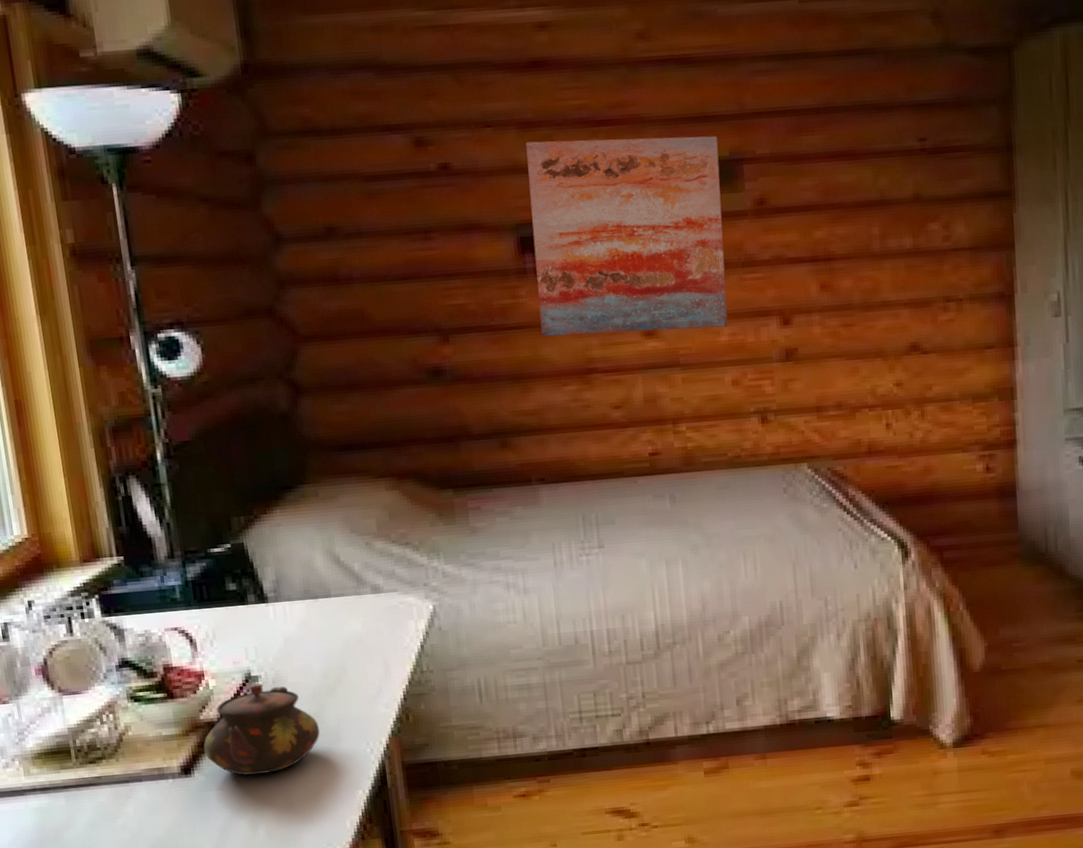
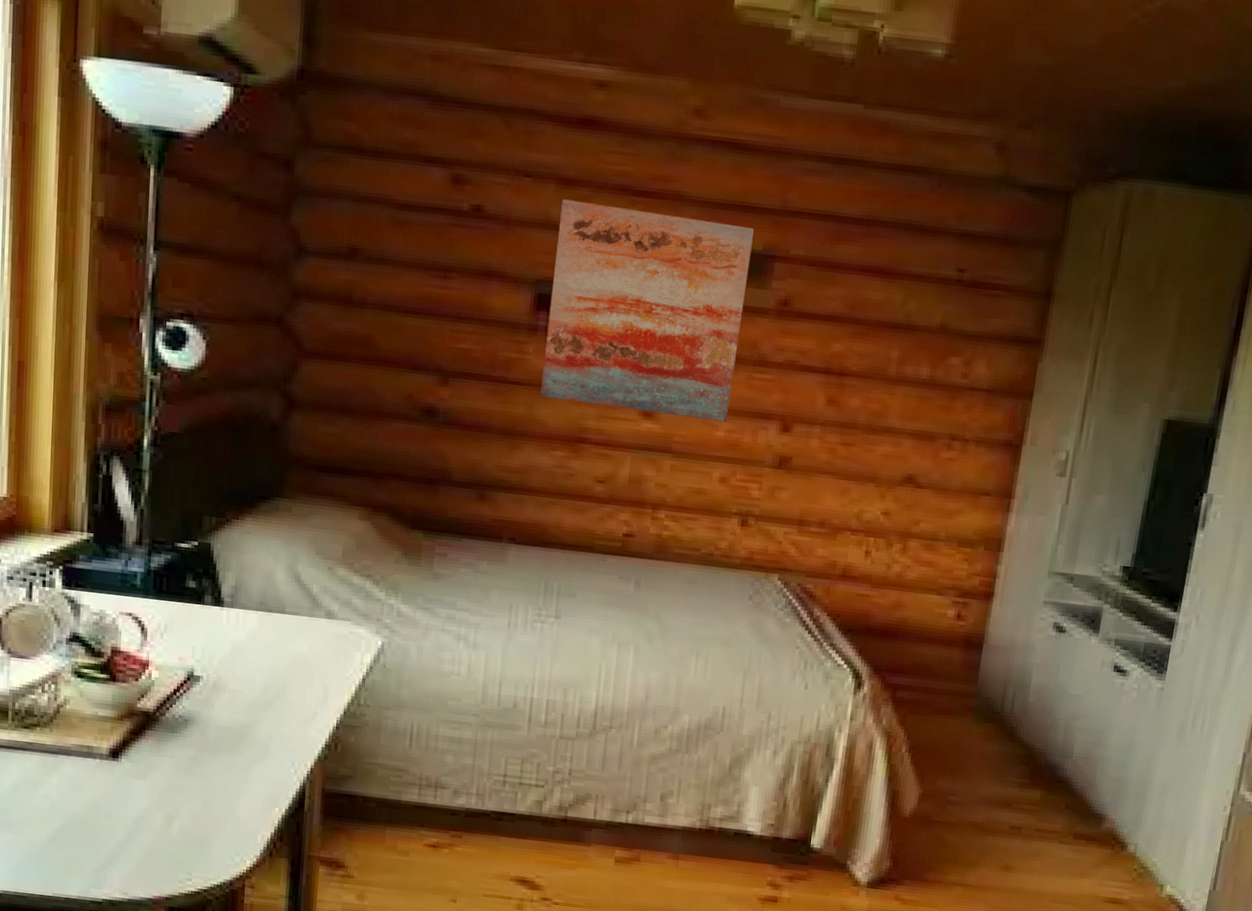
teapot: present [203,683,320,776] -> none [135,683,249,773]

